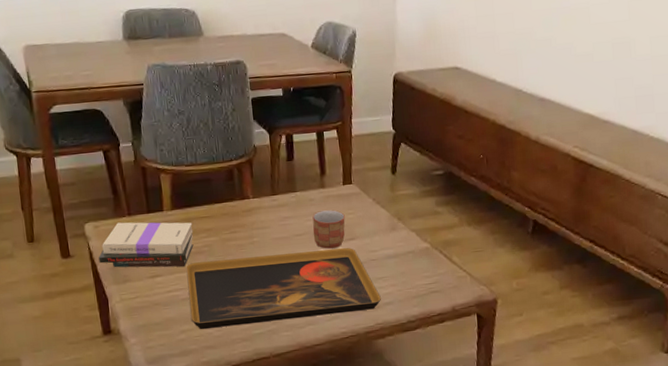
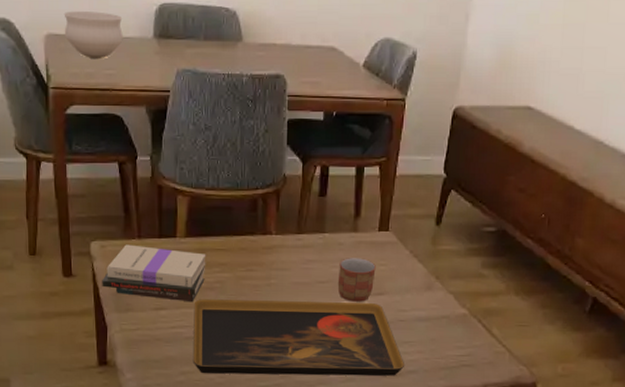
bowl: none [39,22,96,64] -> present [64,10,123,60]

